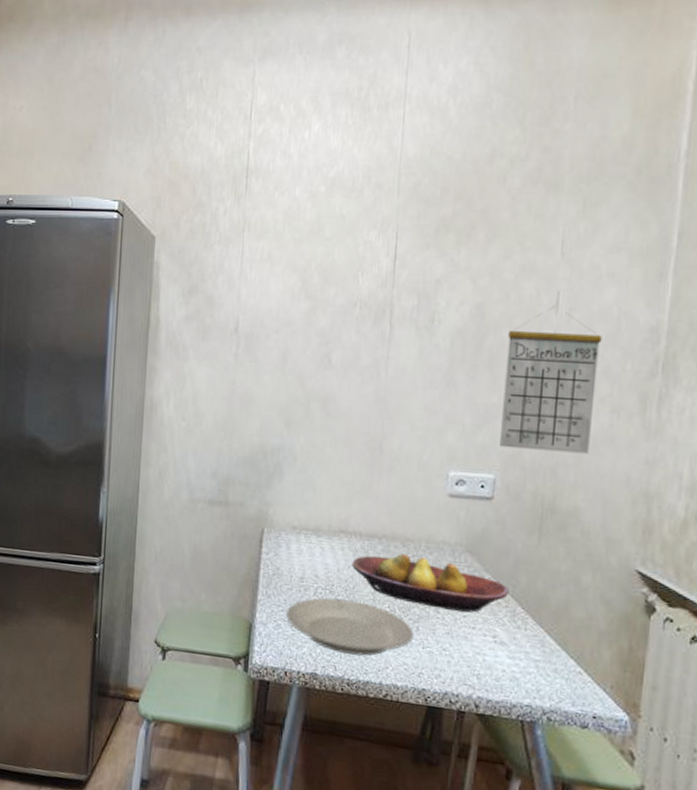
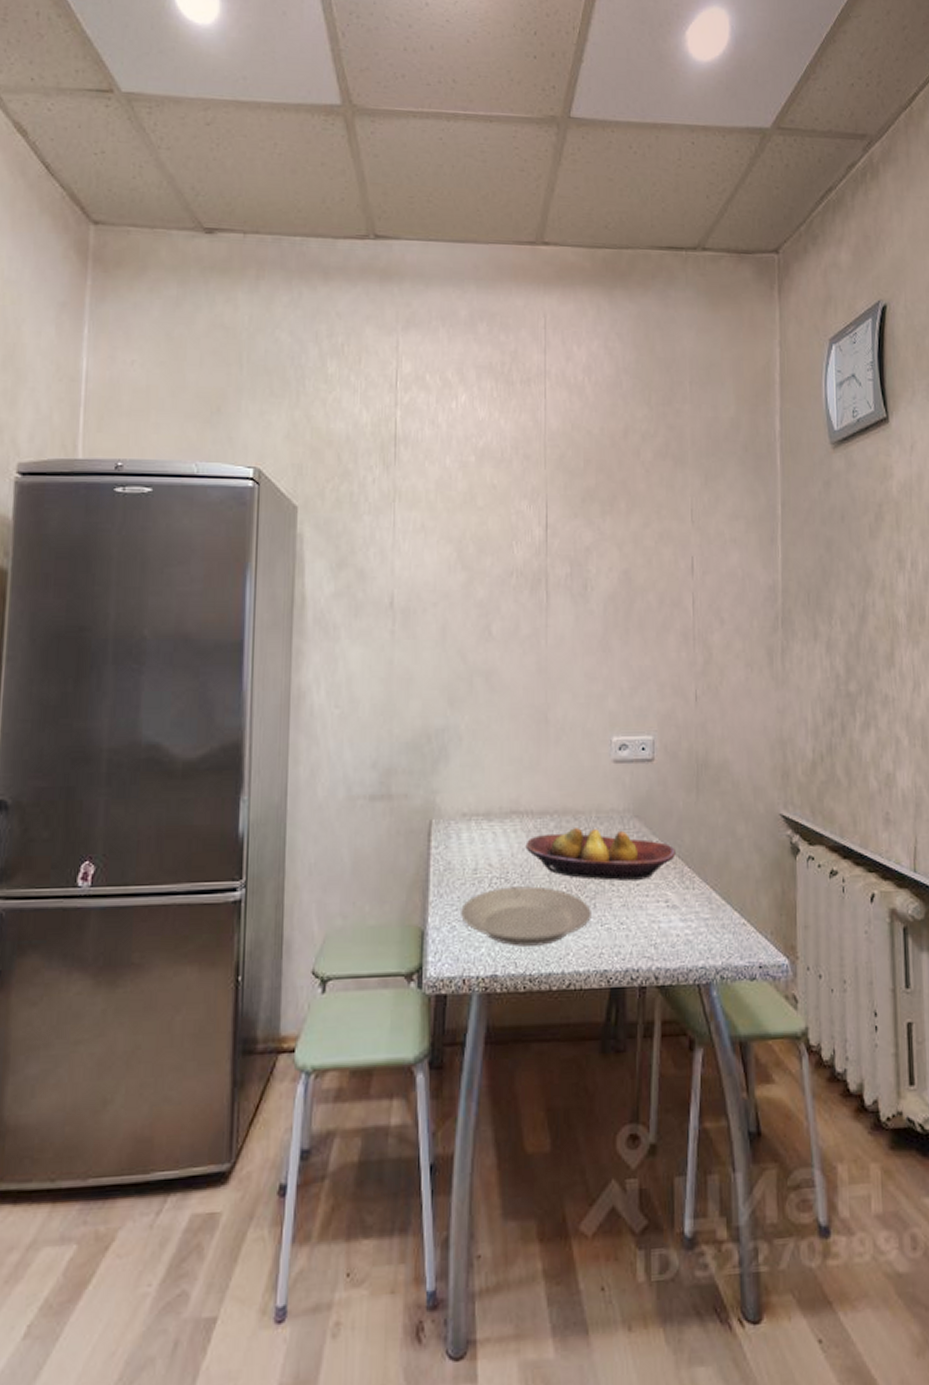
calendar: present [500,306,602,454] -> none [654,570,732,708]

